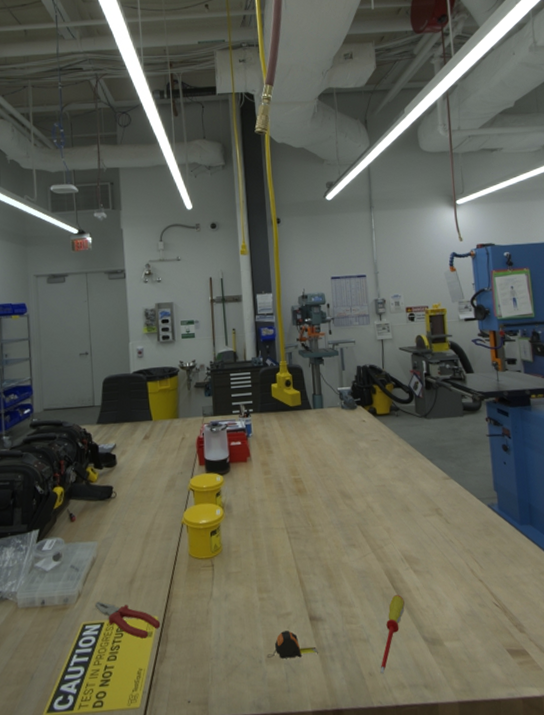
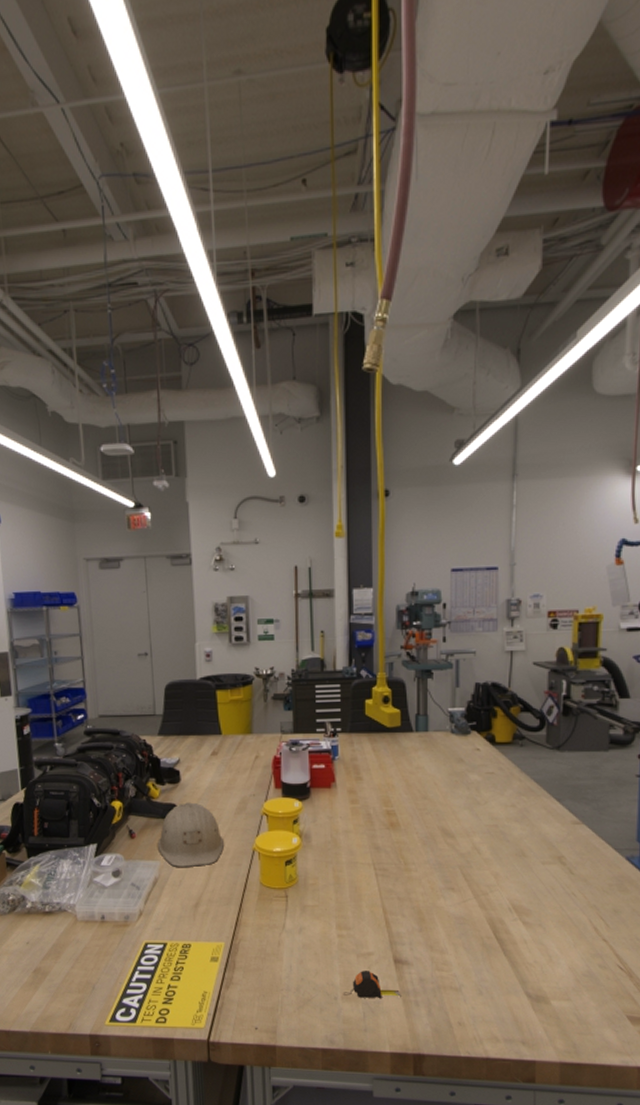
pliers: present [94,601,161,638] -> none [157,922,228,963]
hard hat: none [95,483,157,547] -> present [157,802,225,868]
screwdriver: present [380,595,405,674] -> none [471,946,508,1025]

